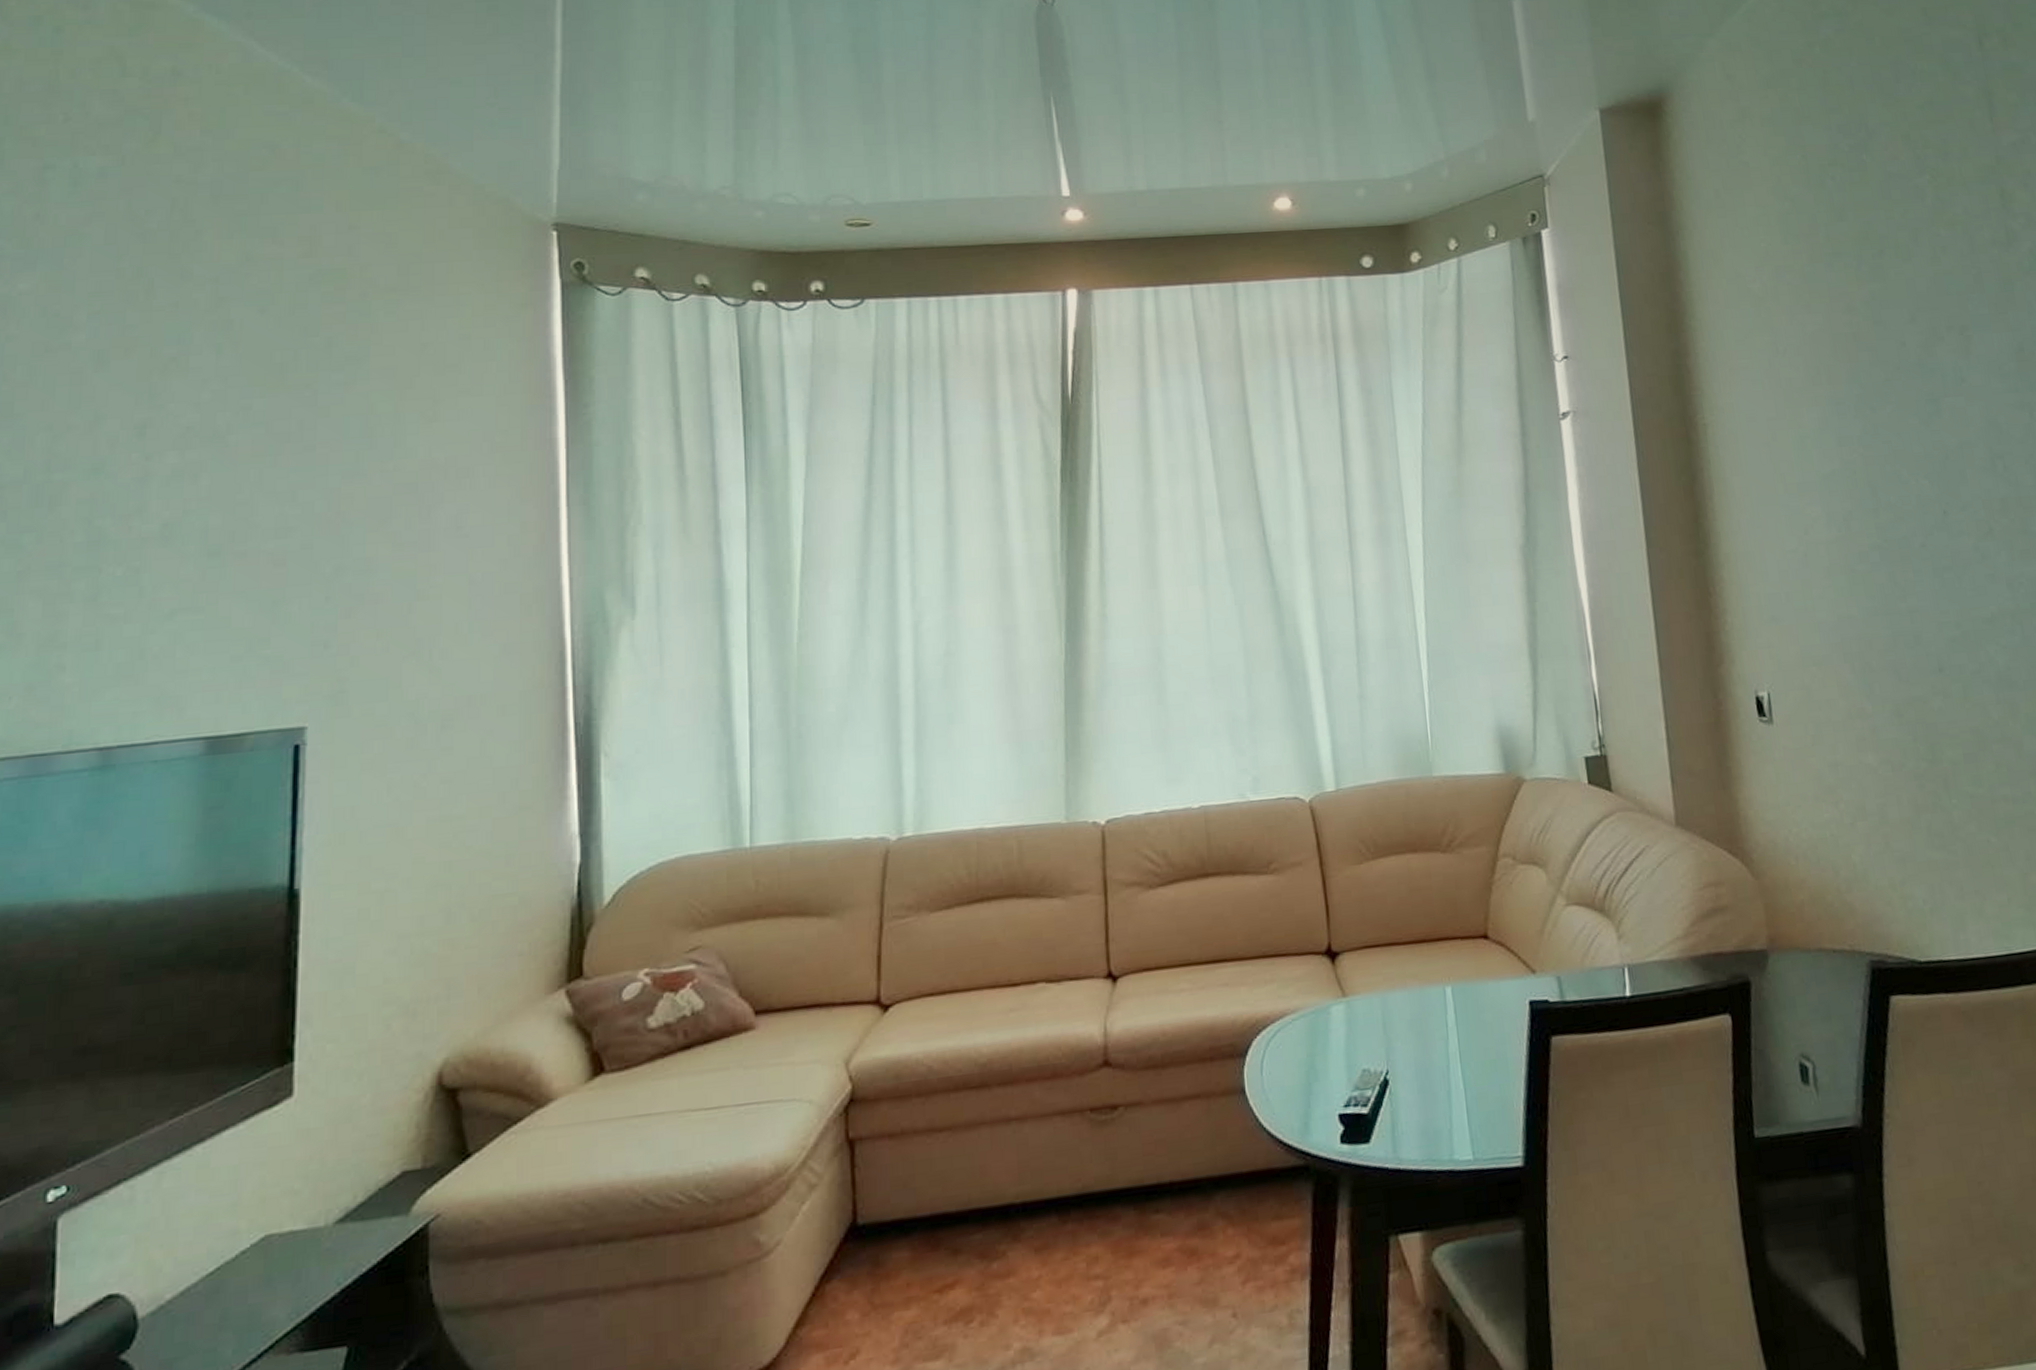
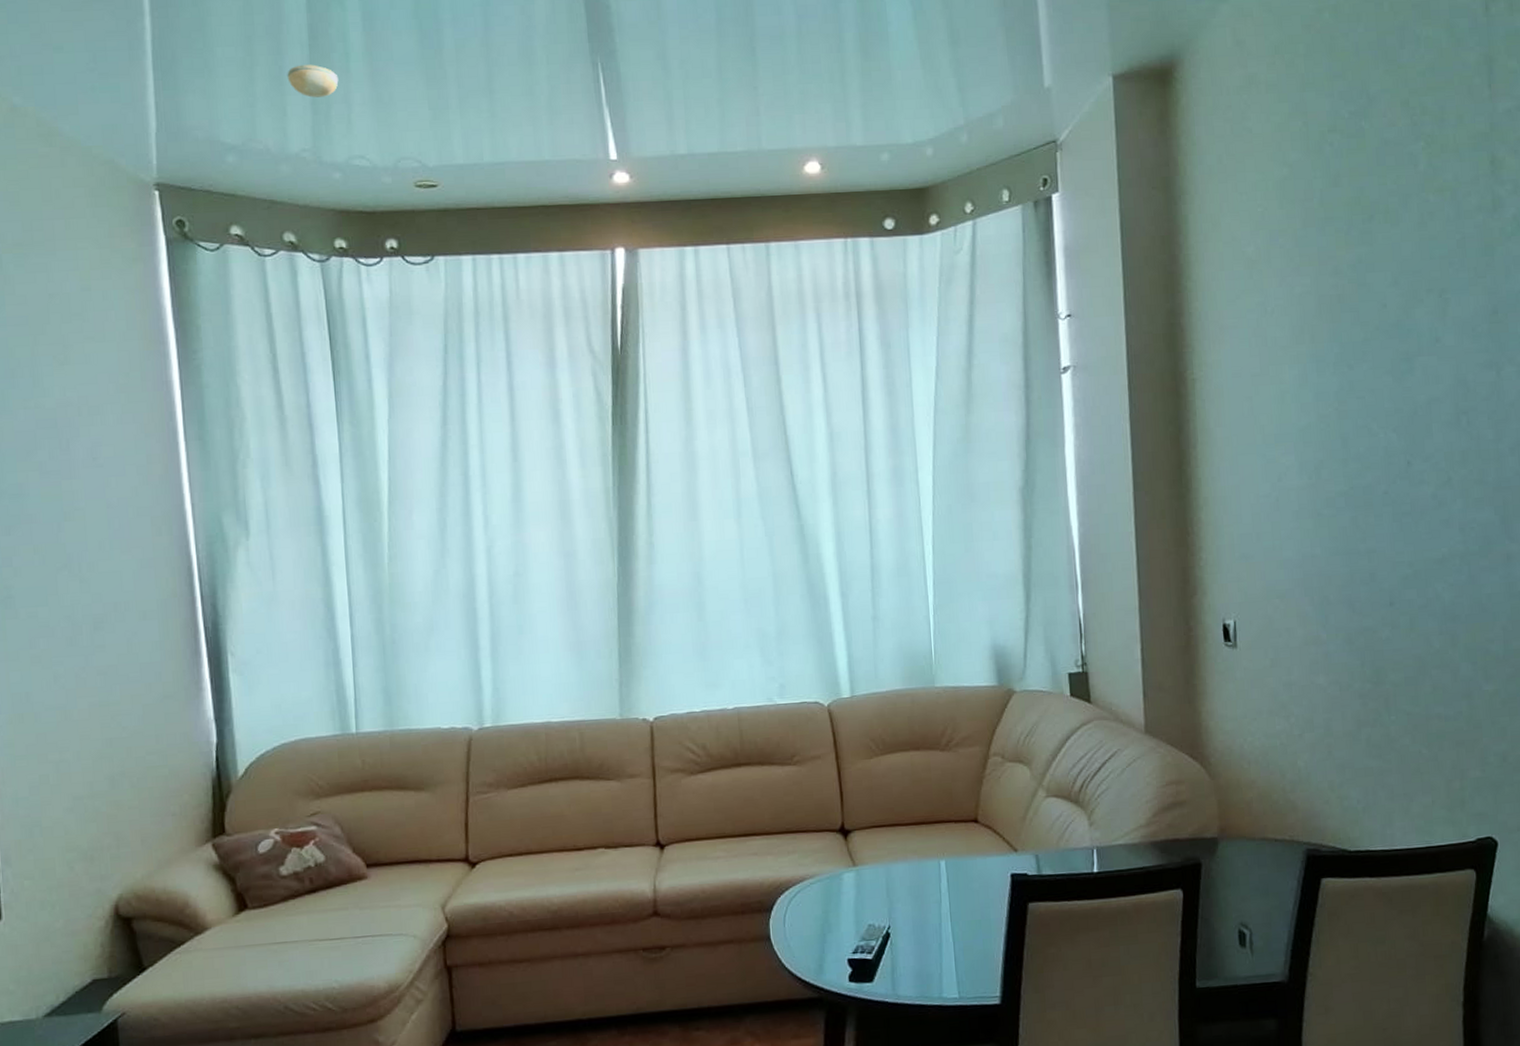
smoke detector: none [709,98,766,133] -> present [287,64,339,98]

